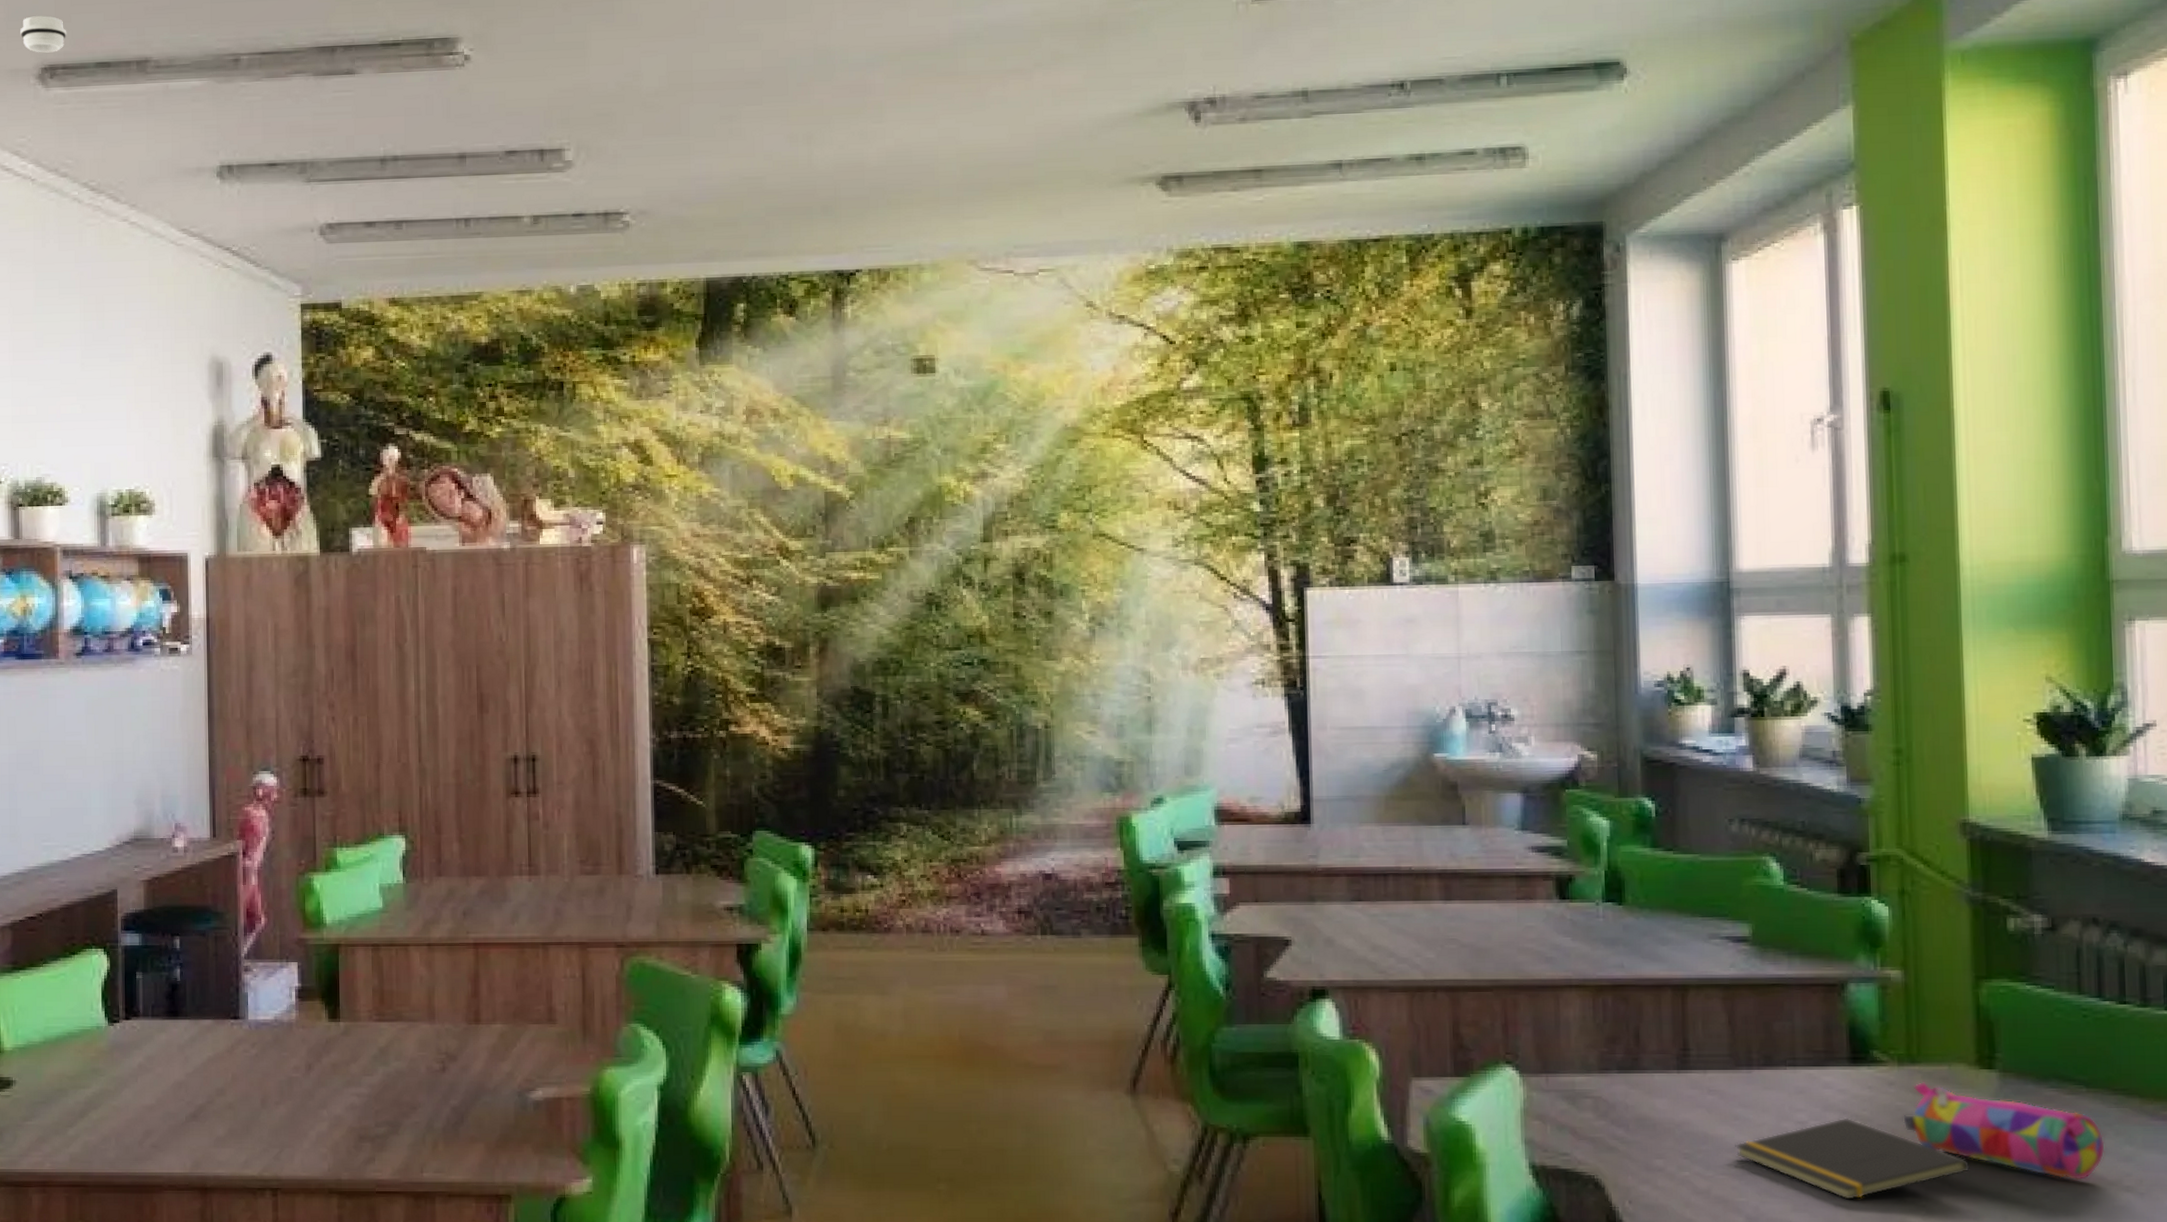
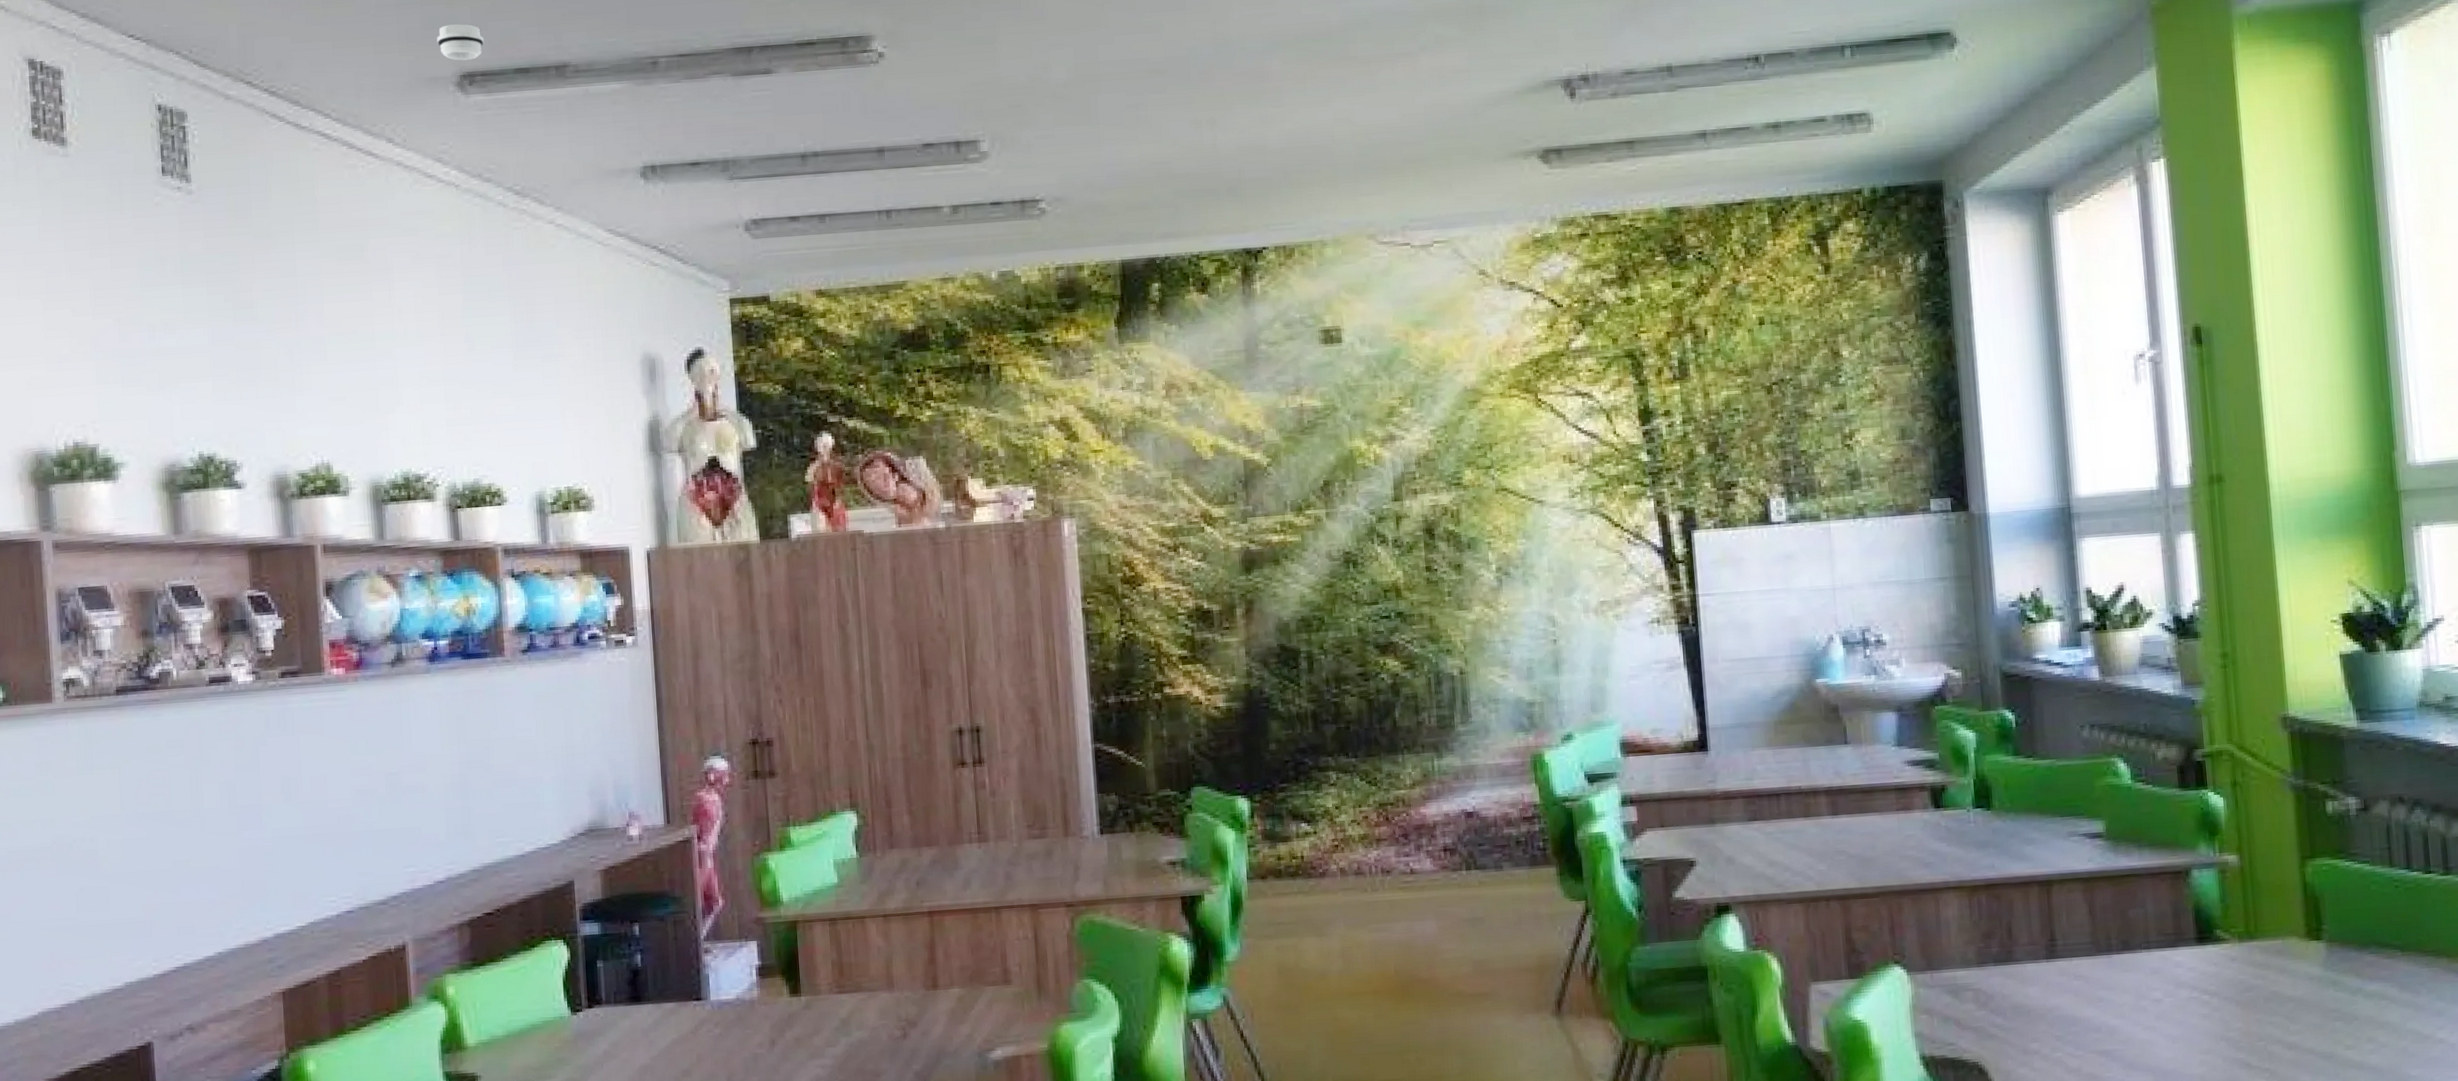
notepad: present [1735,1117,1971,1201] -> none [2100,993,2306,1069]
pencil case: present [1903,1082,2105,1181] -> none [2245,956,2420,1037]

